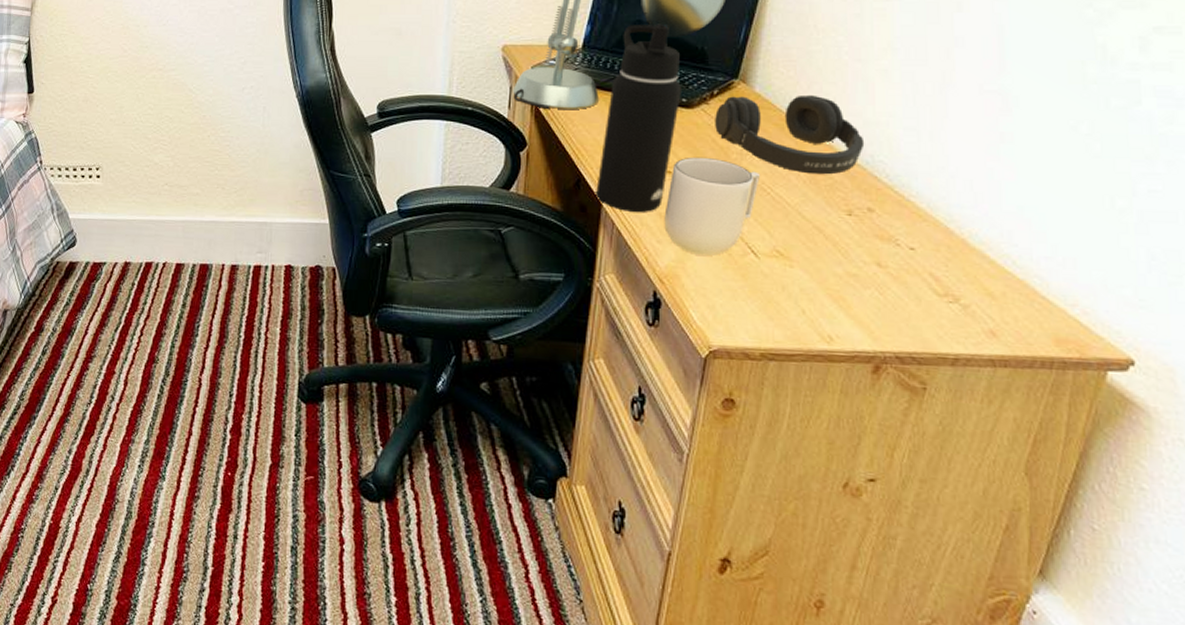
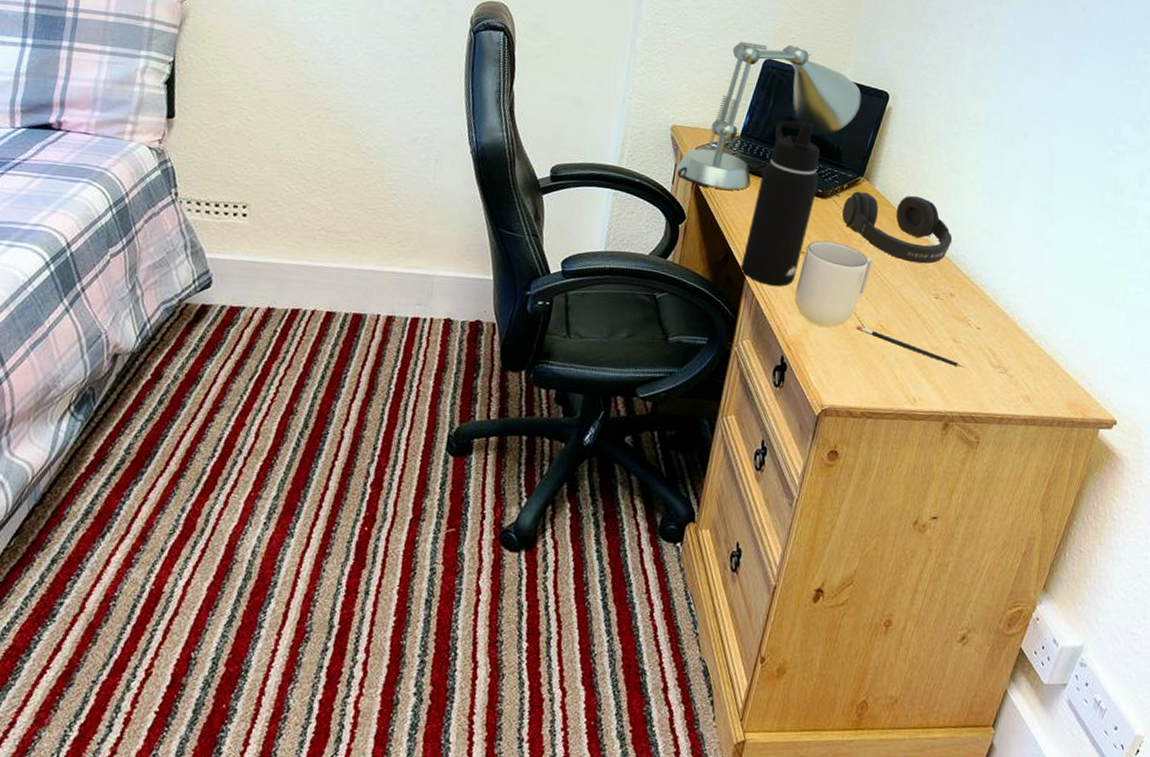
pencil: none [746,253,897,298] -> present [857,326,965,368]

